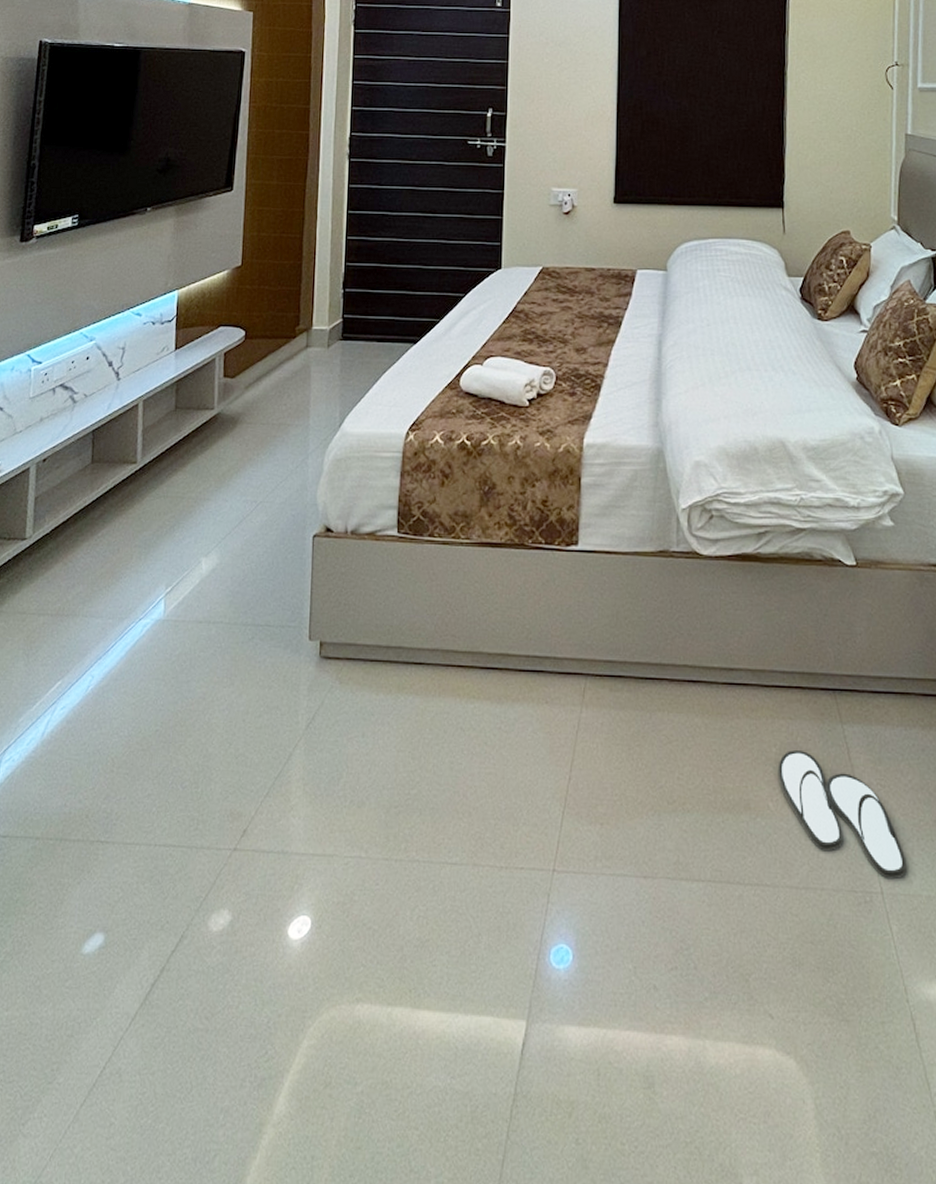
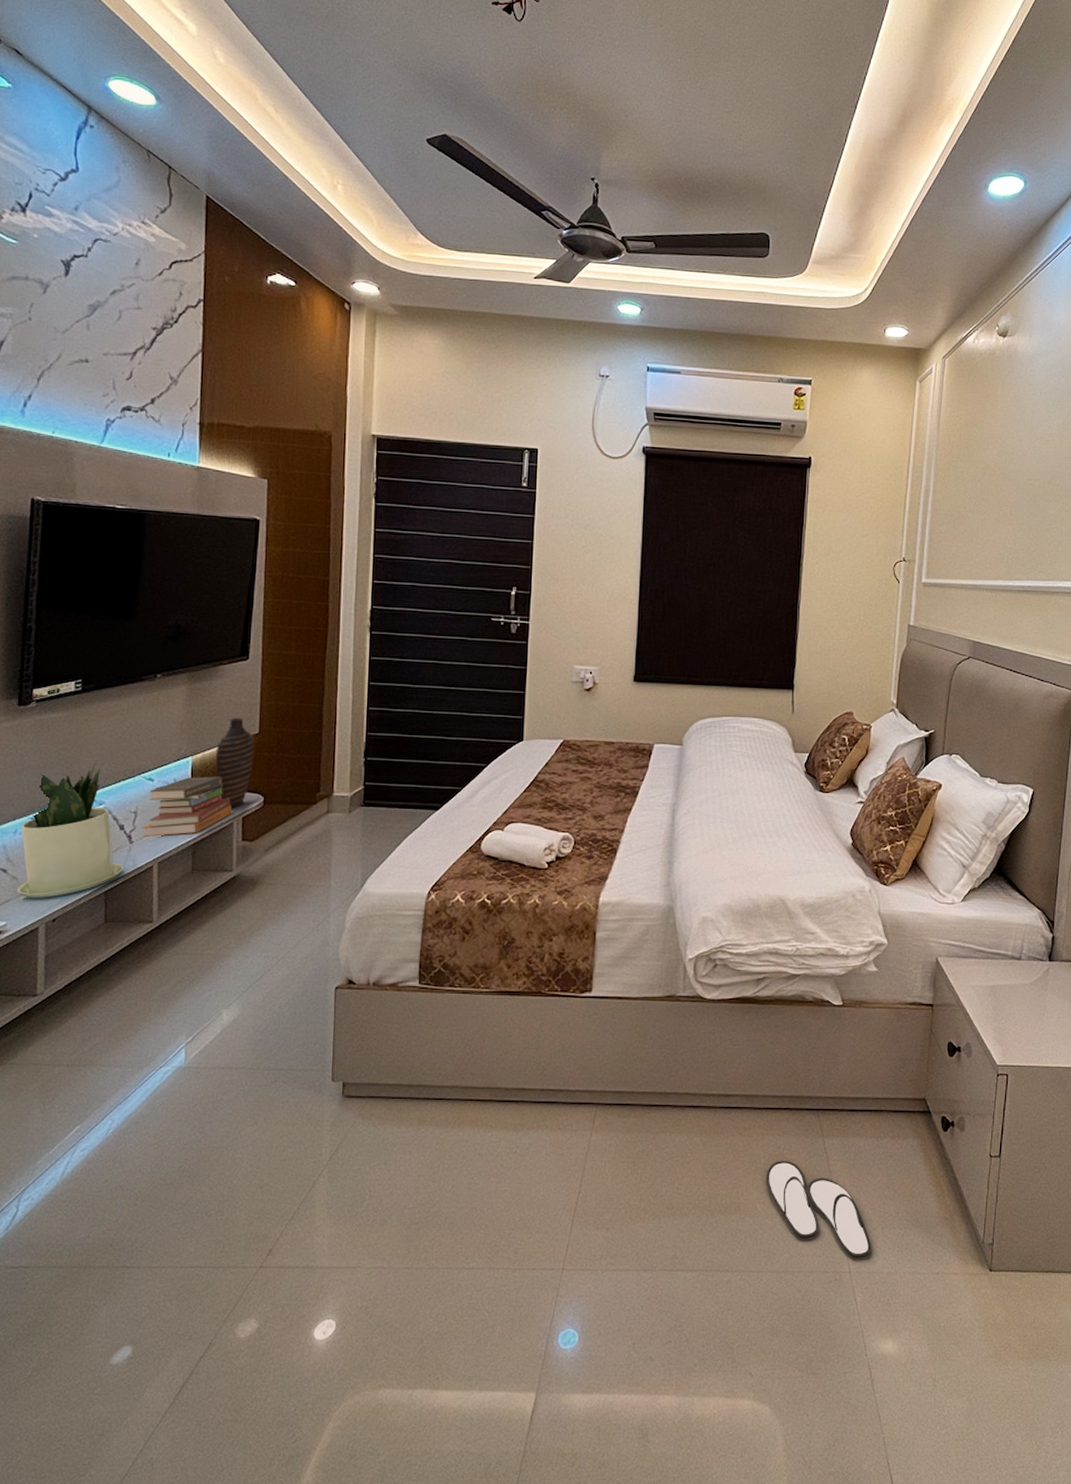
planter: none [12,297,112,437] -> present [17,761,124,898]
books: none [129,310,215,374] -> present [142,776,233,838]
decorative vase: none [199,249,237,343] -> present [215,717,255,808]

